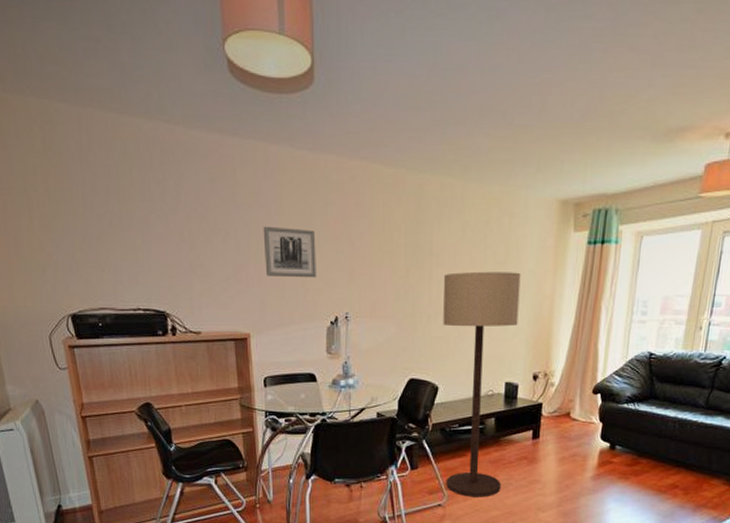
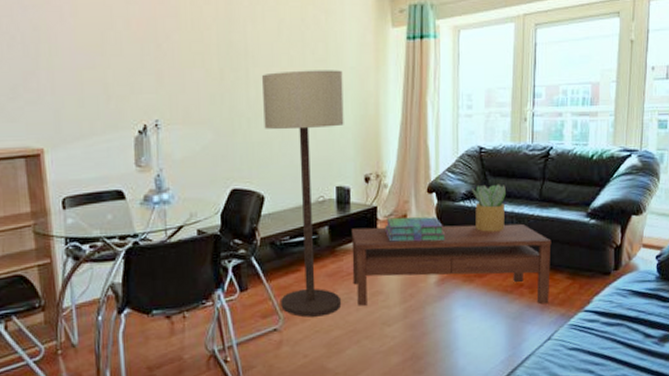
wall art: present [263,226,316,278] -> none [55,28,120,84]
coffee table: none [513,421,713,506] -> present [351,223,551,306]
stack of books: none [548,414,607,439] -> present [385,216,446,242]
potted plant: none [636,389,672,435] -> present [471,184,506,232]

